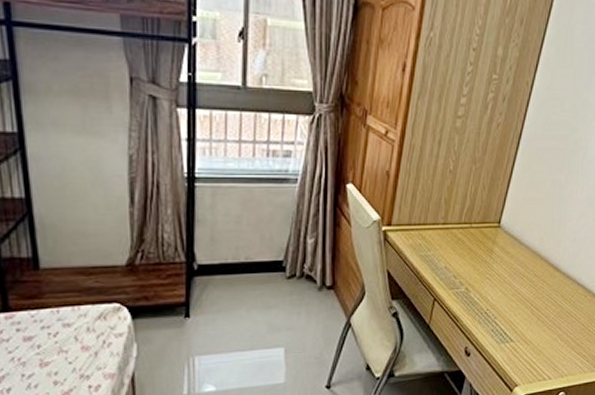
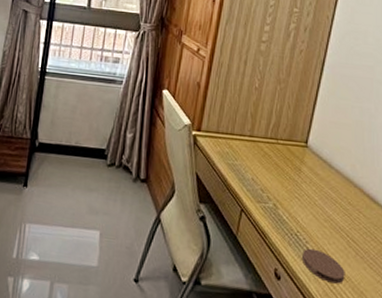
coaster: none [491,322,528,349] -> present [302,248,345,284]

